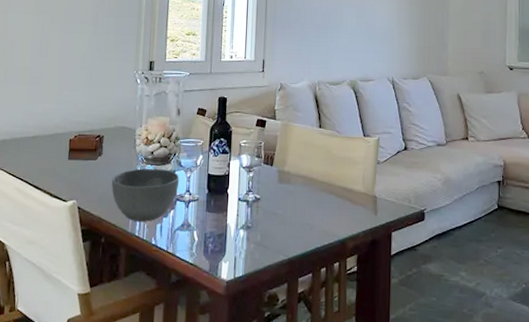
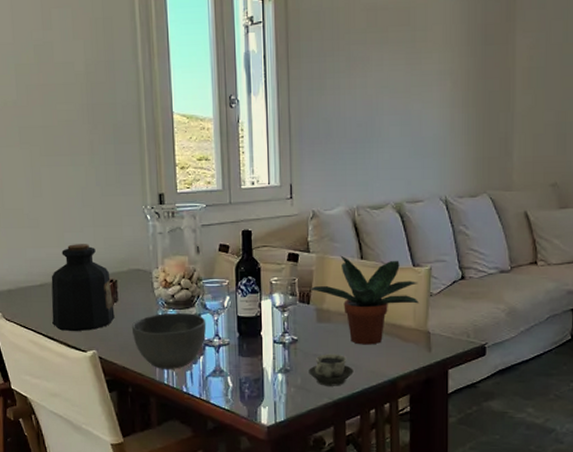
bottle: none [39,101,98,182] -> present [51,244,115,332]
cup: none [268,213,308,244] -> present [309,354,354,386]
potted plant: none [274,123,369,206] -> present [310,255,420,345]

